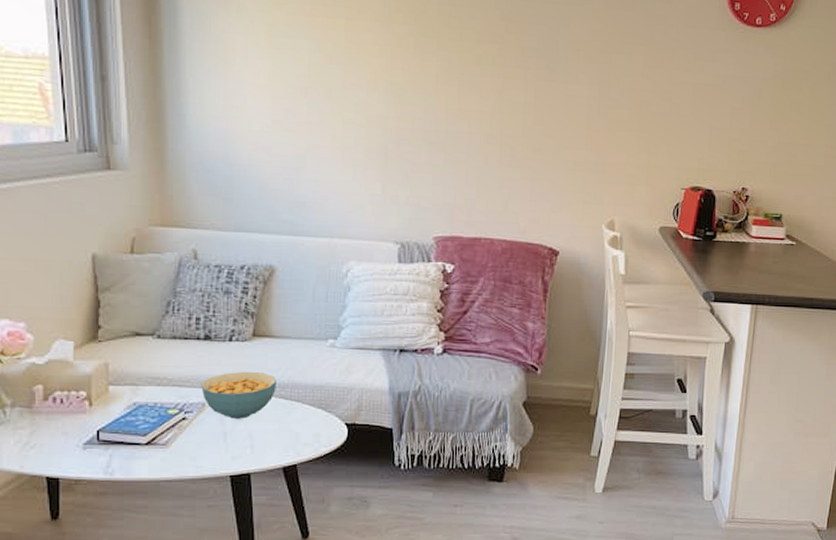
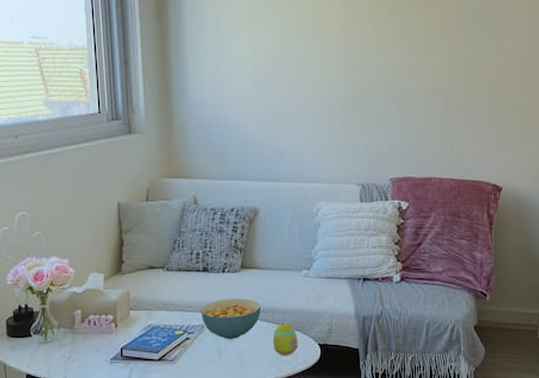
egg: none [291,399,321,438] -> present [273,322,298,356]

